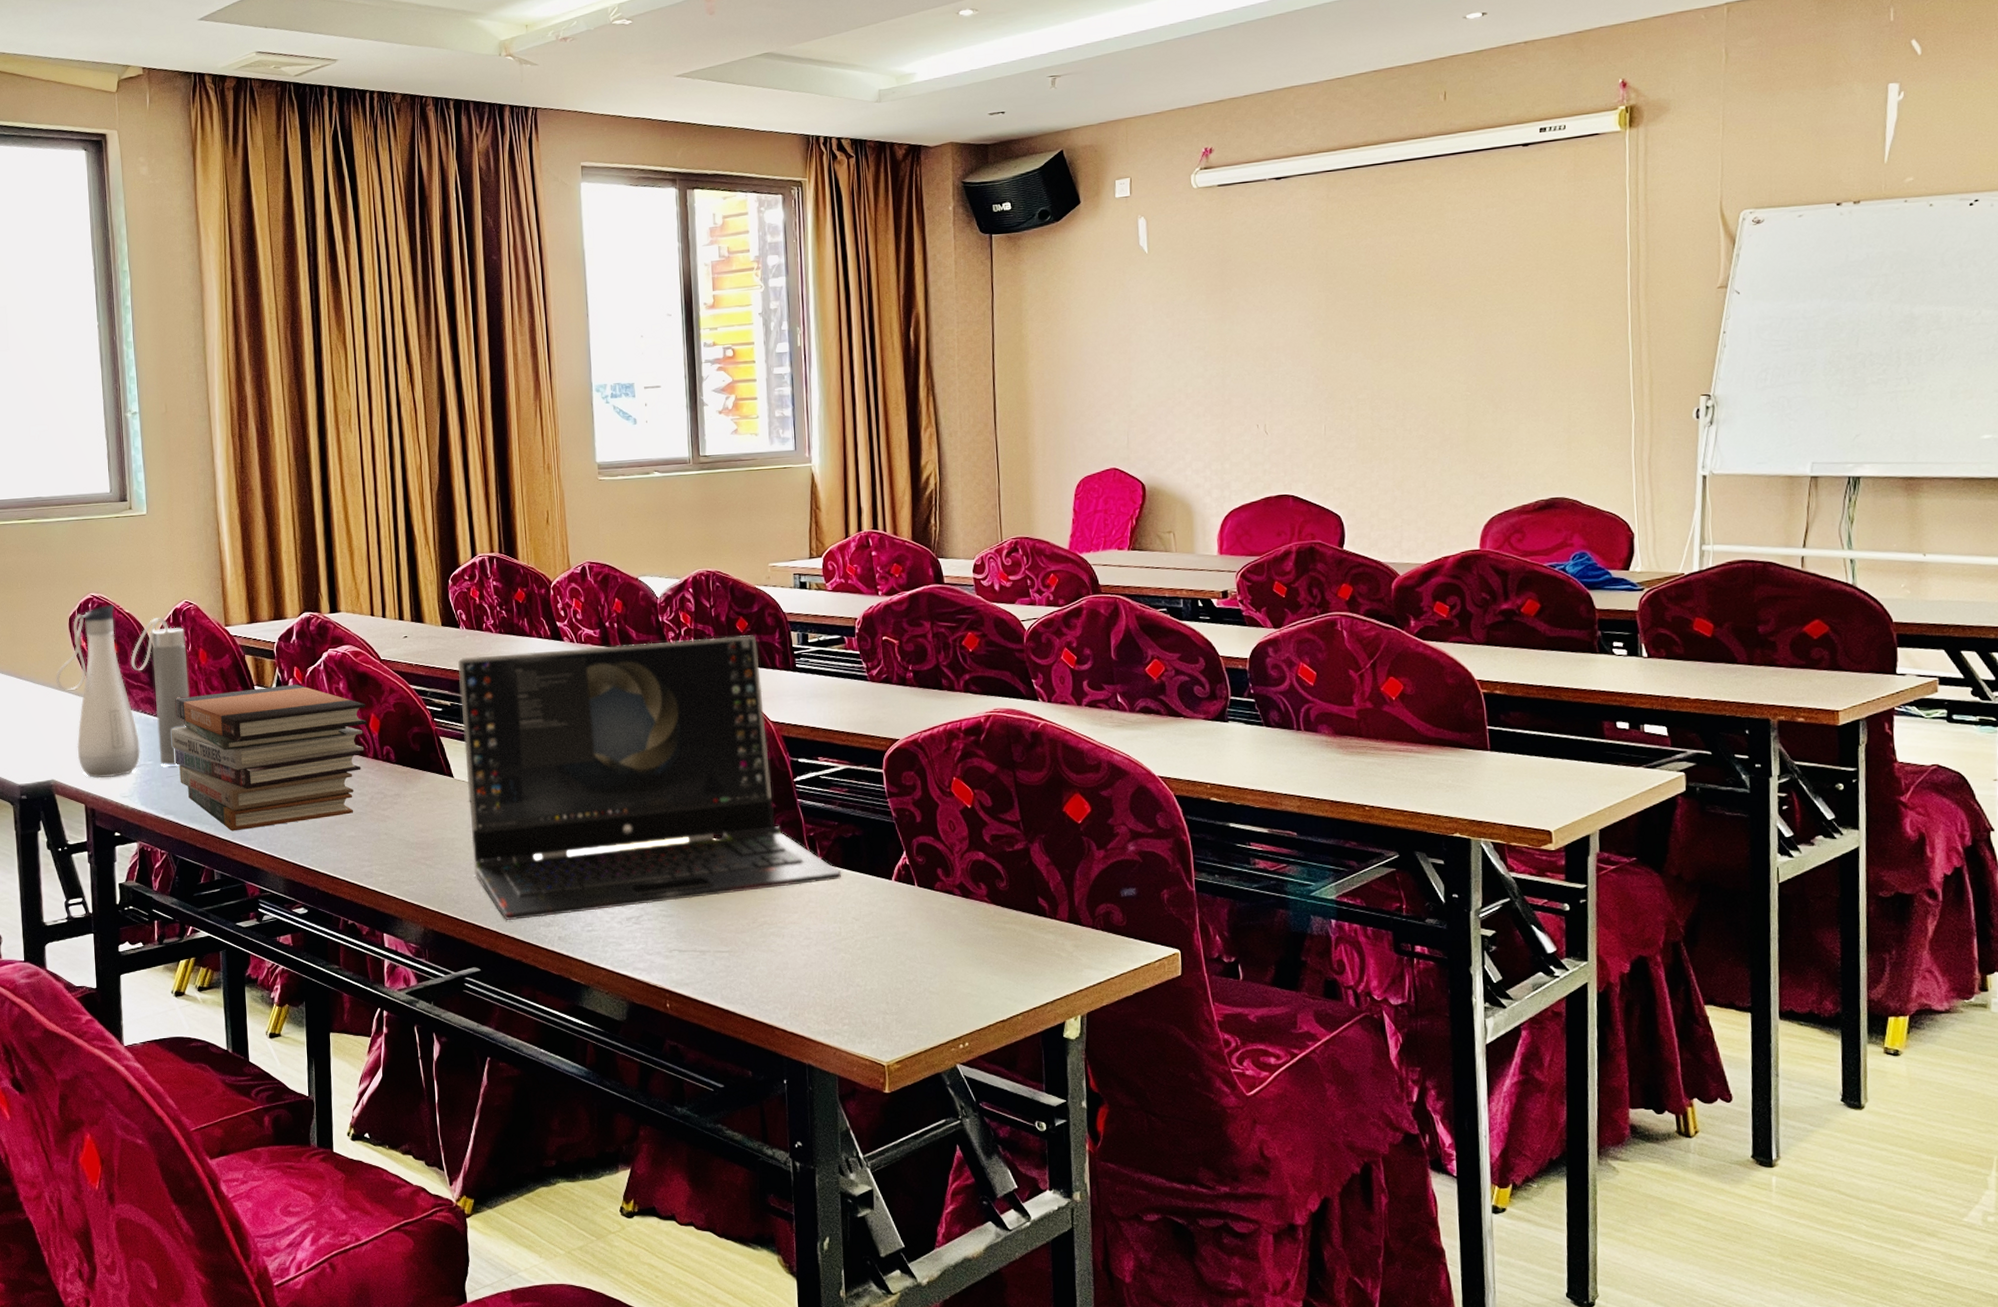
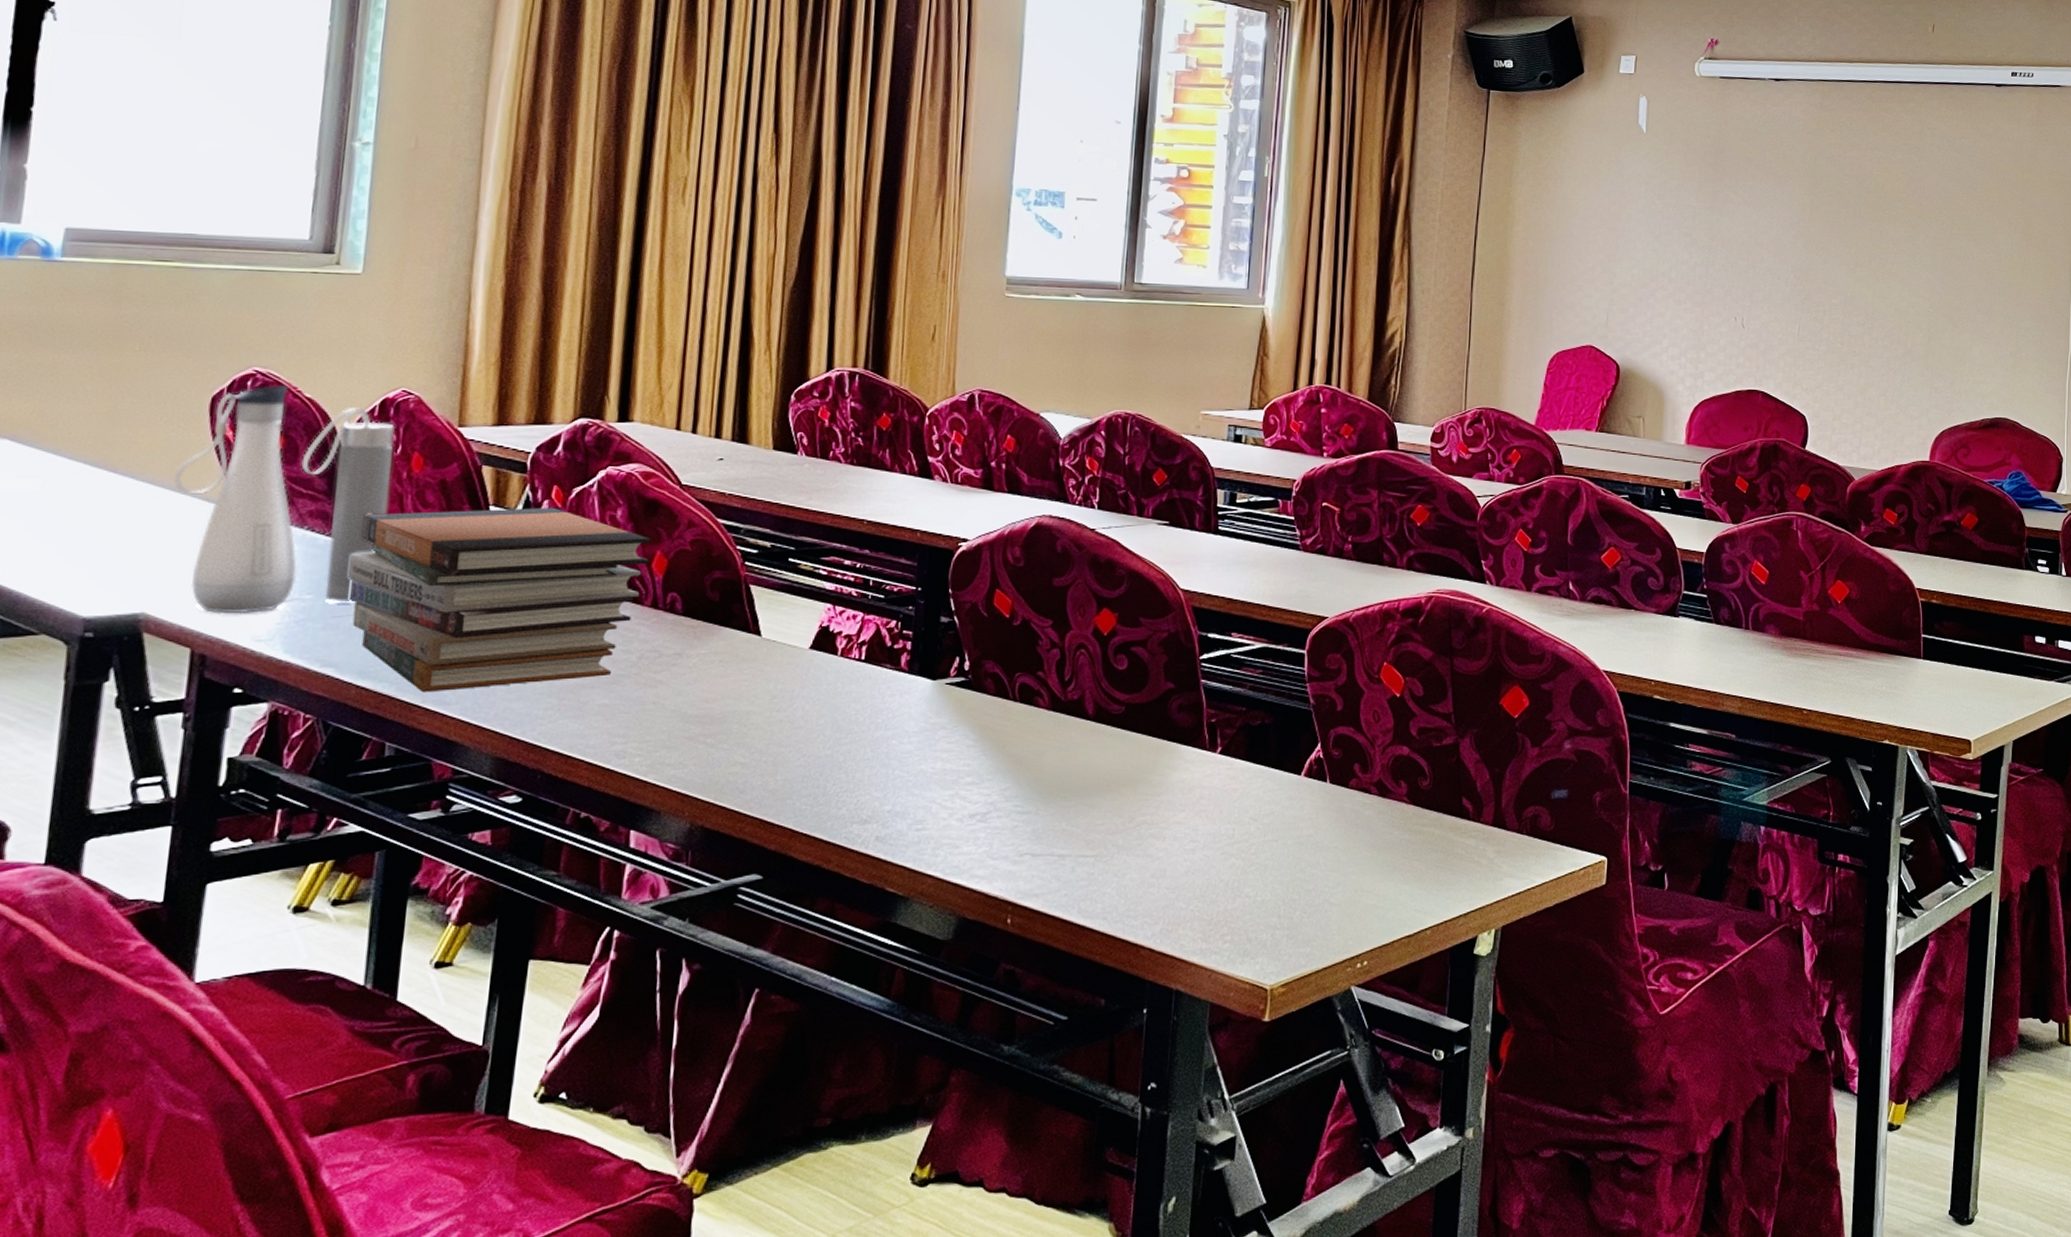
laptop computer: present [458,635,842,920] -> none [772,489,1244,815]

